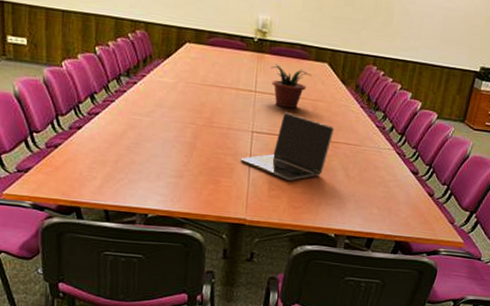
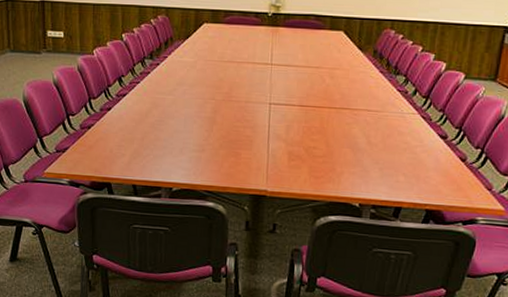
laptop: present [240,112,334,181] -> none [259,82,353,150]
potted plant: present [271,64,312,109] -> none [286,36,328,79]

